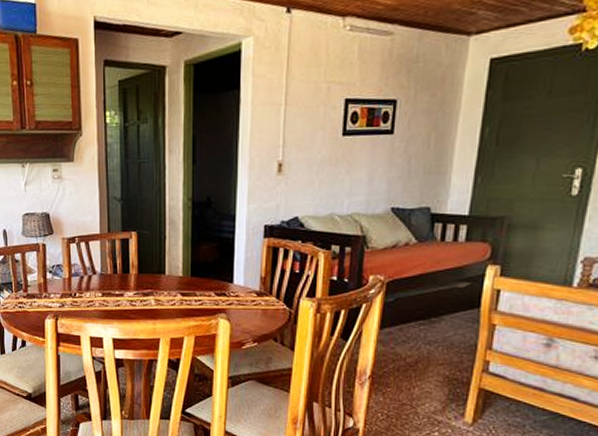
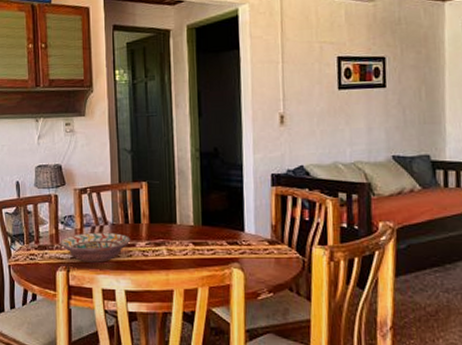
decorative bowl: none [48,281,119,311] -> present [60,232,131,262]

